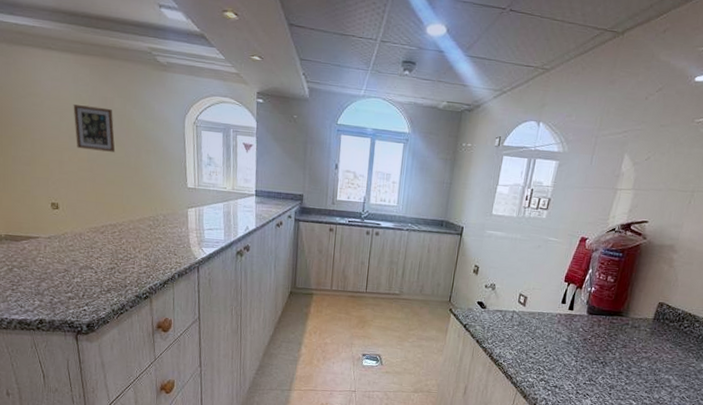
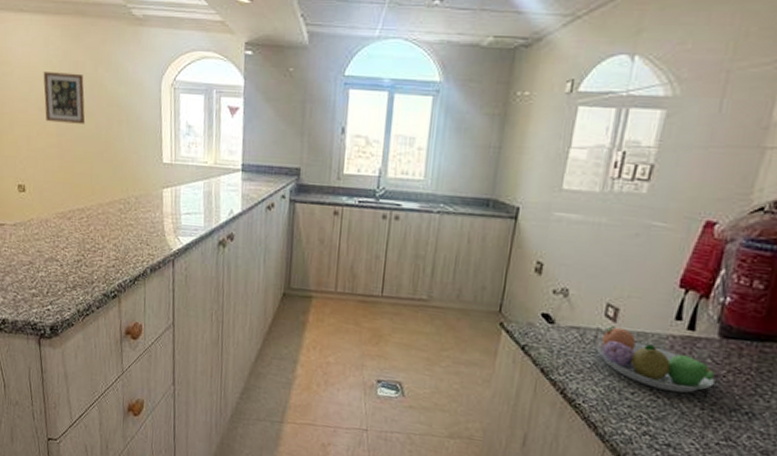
fruit bowl: none [512,308,584,352] -> present [596,325,715,393]

